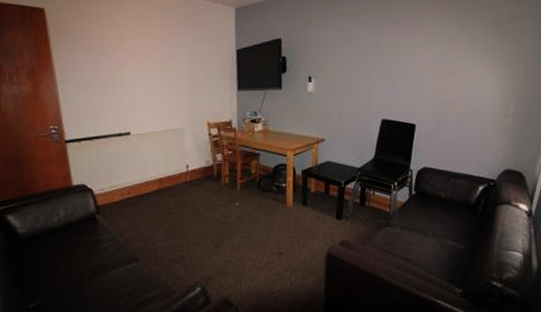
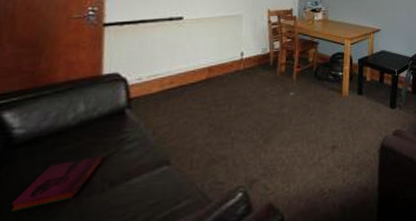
hardback book: none [29,252,85,290] -> present [11,156,102,212]

